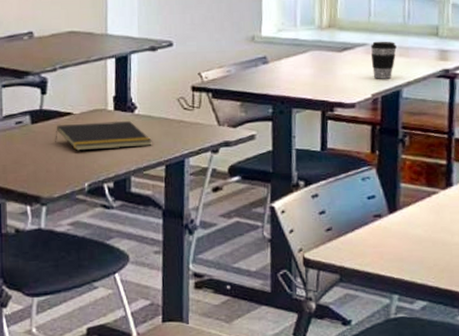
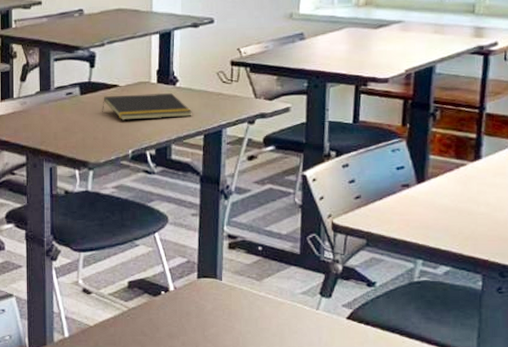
coffee cup: present [370,41,397,79] -> none [406,18,432,55]

